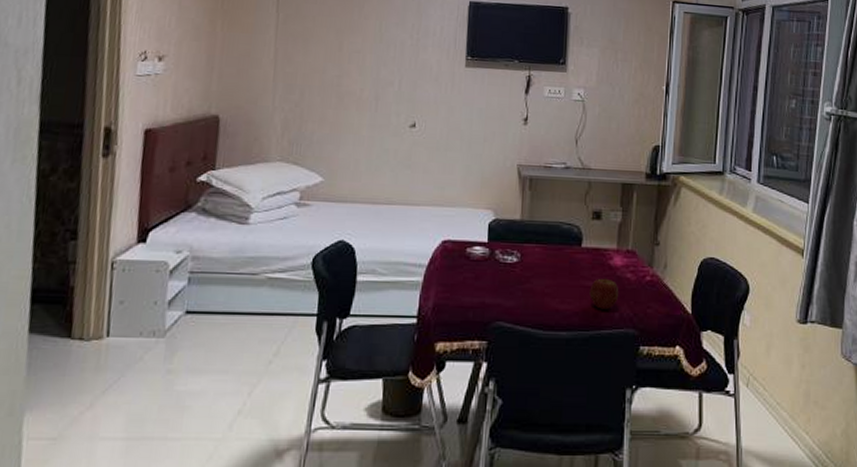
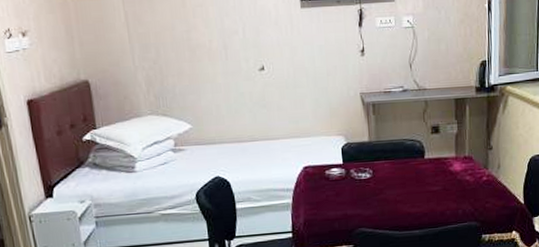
apple: present [589,277,619,310] -> none [435,181,461,209]

